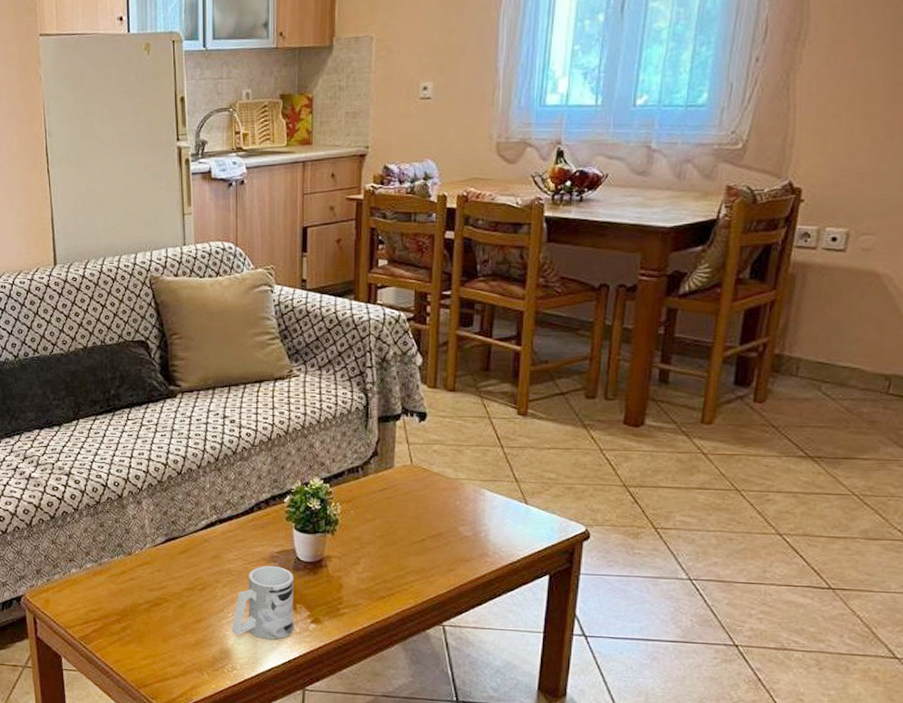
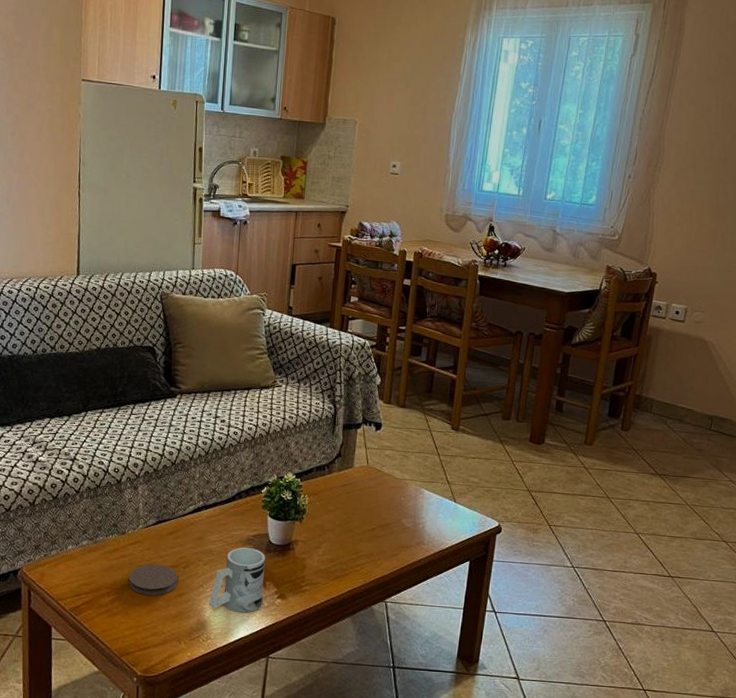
coaster: none [140,587,195,622] -> present [128,564,178,596]

